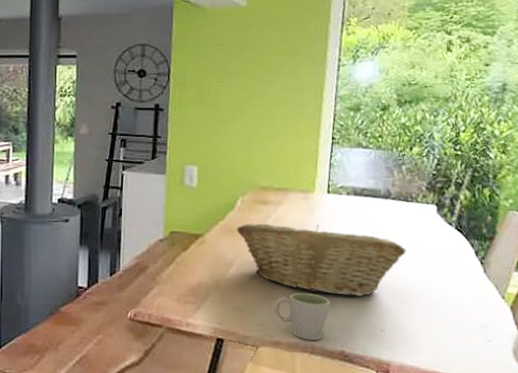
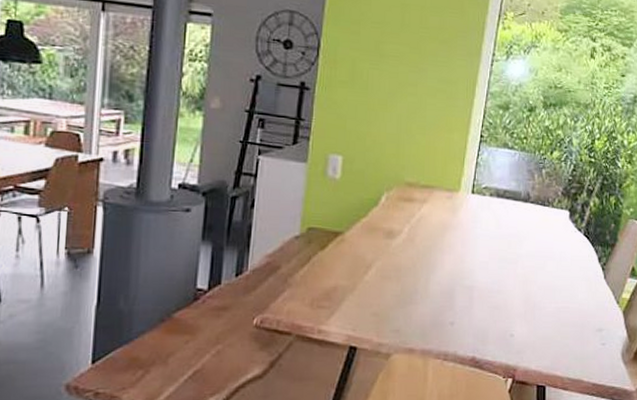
fruit basket: present [237,223,406,296] -> none [379,221,539,301]
mug: present [274,292,331,340] -> none [411,296,466,347]

